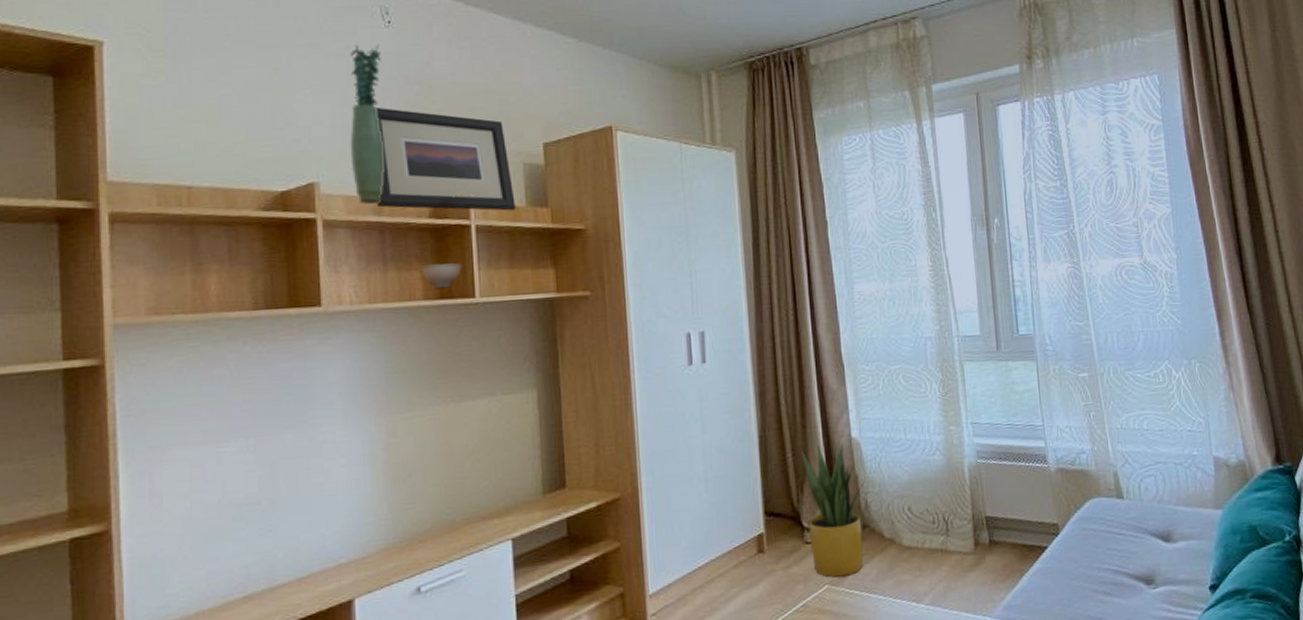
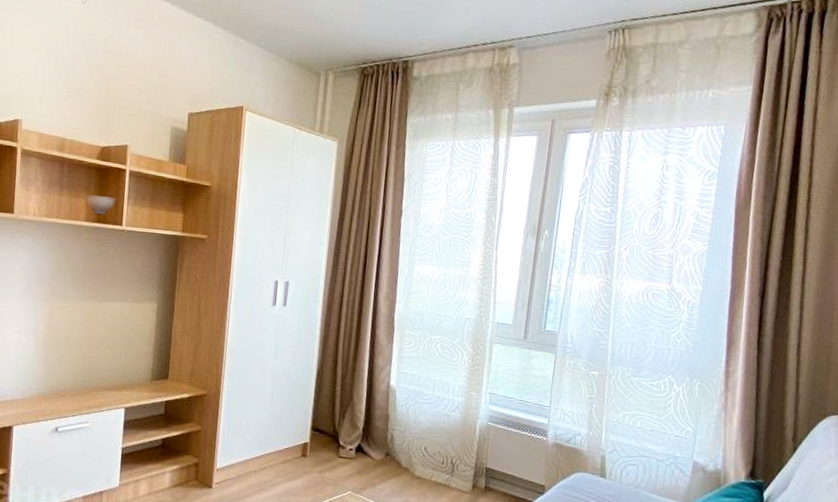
vase: present [350,45,385,204] -> none [45,15,77,143]
picture frame: present [376,108,516,211] -> none [60,68,162,163]
planter: present [800,442,865,578] -> none [342,385,394,488]

